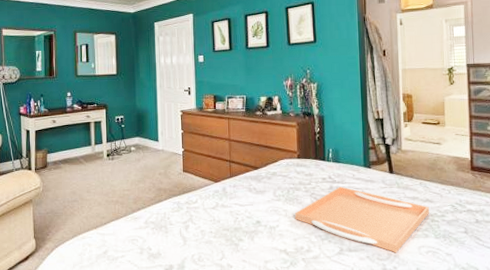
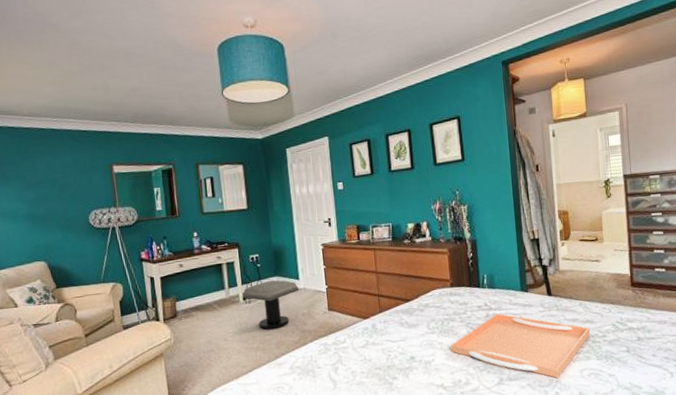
stool: none [106,140,157,186] -> present [242,280,299,330]

